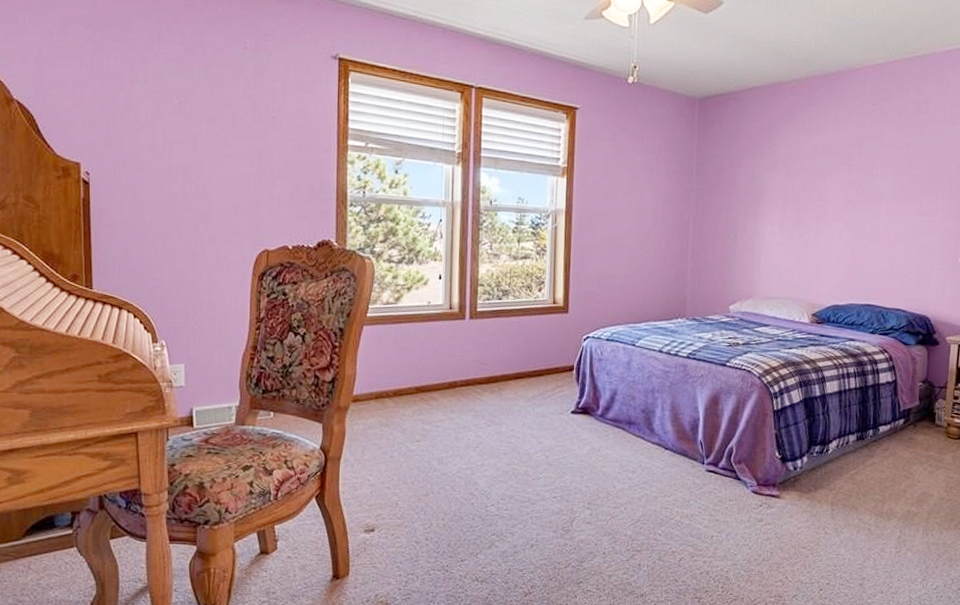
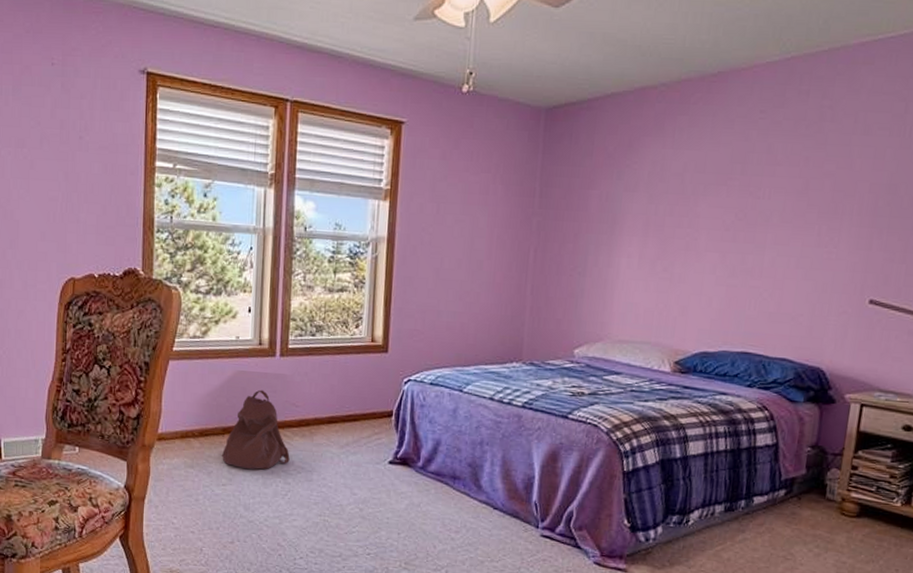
backpack: none [415,350,480,425] -> present [221,389,290,470]

